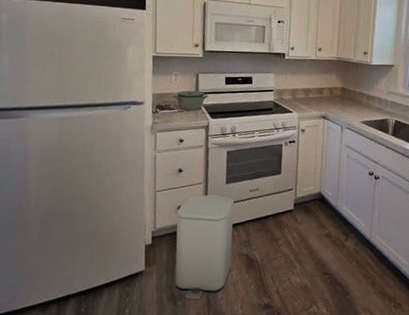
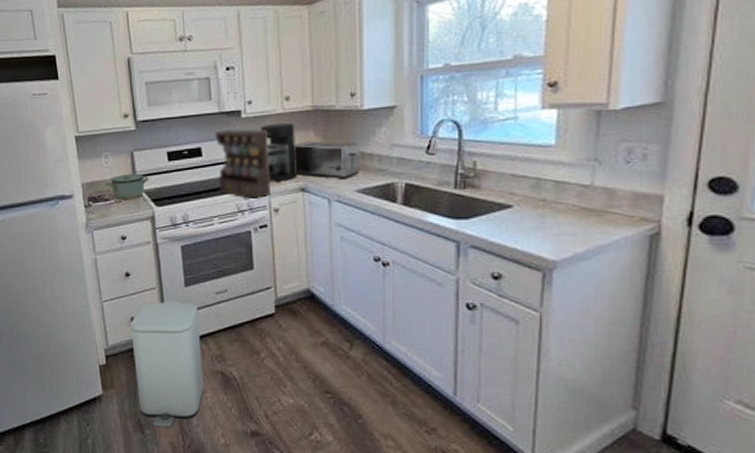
spice rack: none [262,65,303,121] -> present [215,128,272,200]
coffee maker: none [298,66,323,110] -> present [261,122,298,182]
toaster: none [320,82,367,113] -> present [294,141,361,180]

